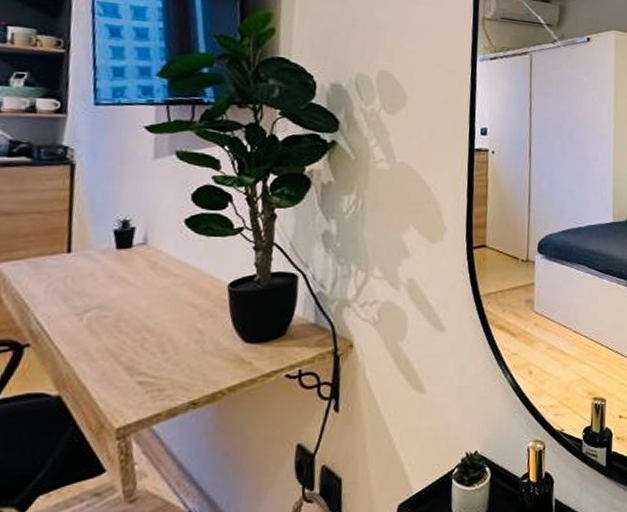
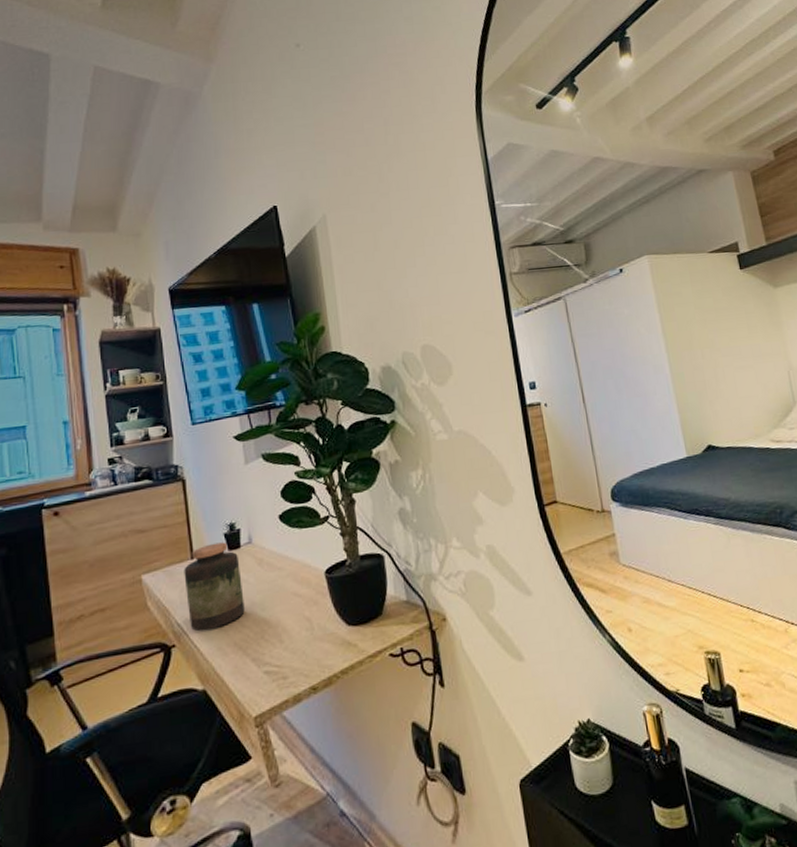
jar: none [52,239,128,333] -> present [184,542,245,632]

